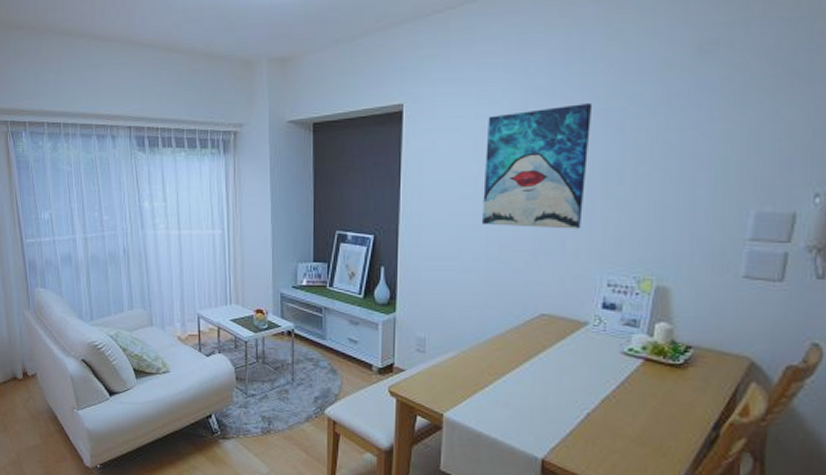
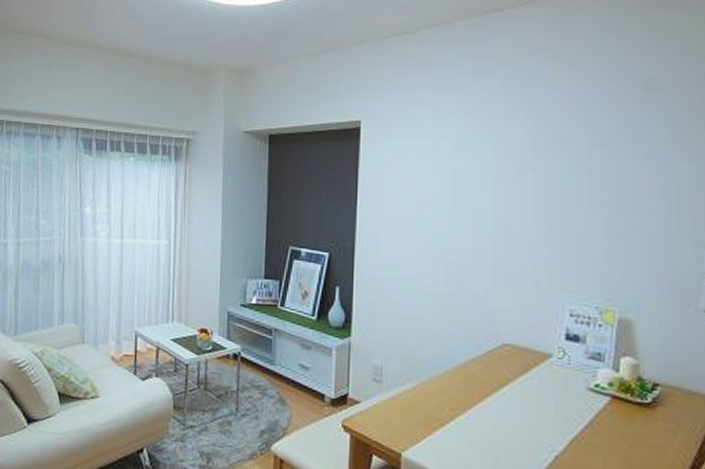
wall art: present [482,103,593,229] -> none [441,130,547,255]

